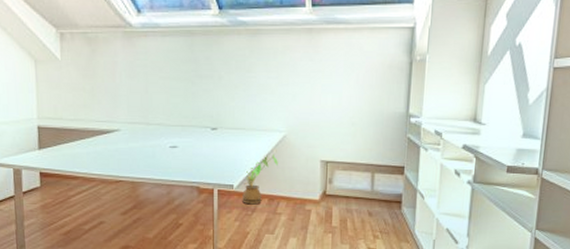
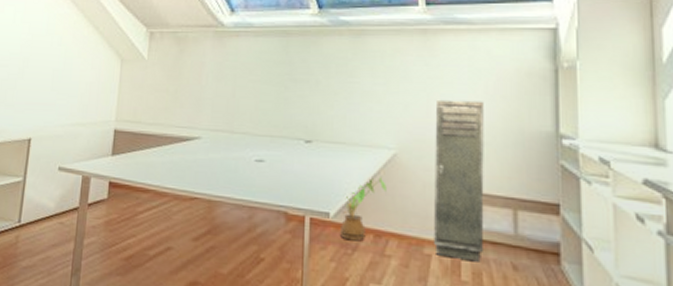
storage cabinet: none [313,89,355,212] -> present [434,99,484,262]

